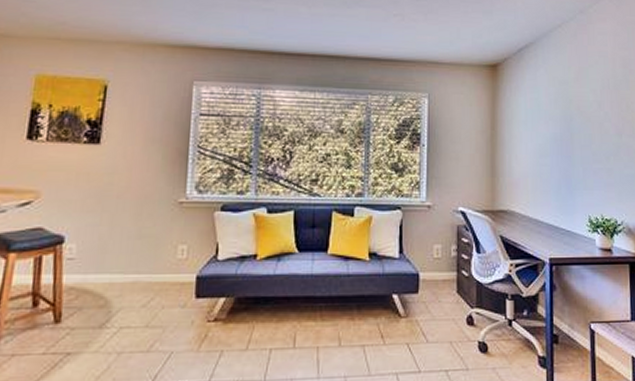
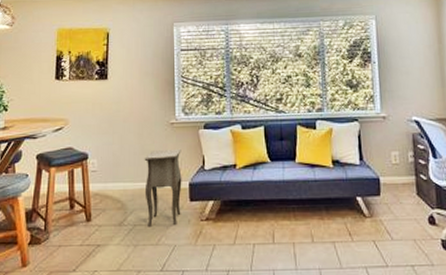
side table: none [137,233,190,330] -> present [144,148,182,227]

